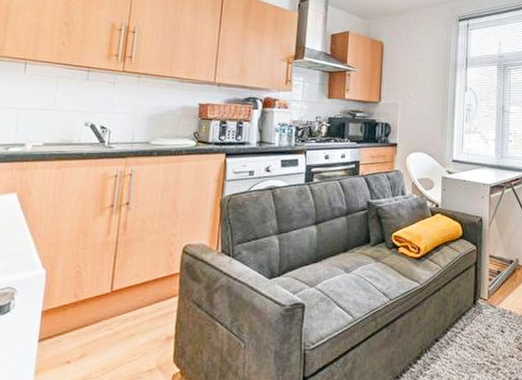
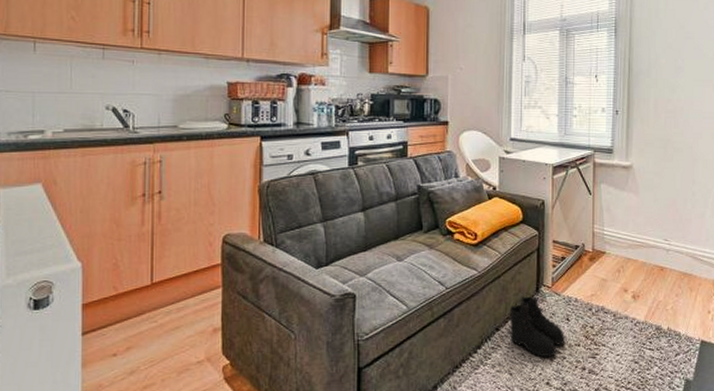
boots: none [446,308,500,369] -> present [508,296,566,358]

